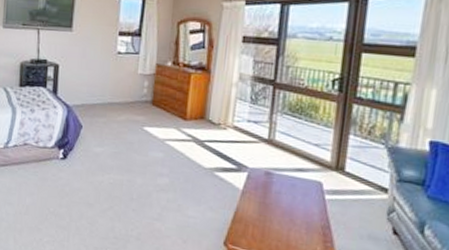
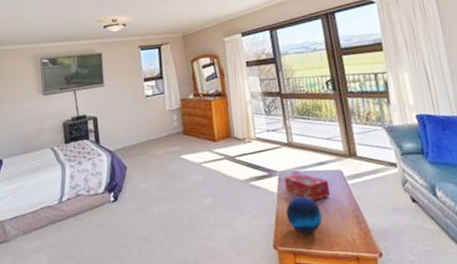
decorative orb: none [246,198,287,240] -> present [286,195,323,235]
tissue box: none [253,174,304,208] -> present [284,173,331,201]

